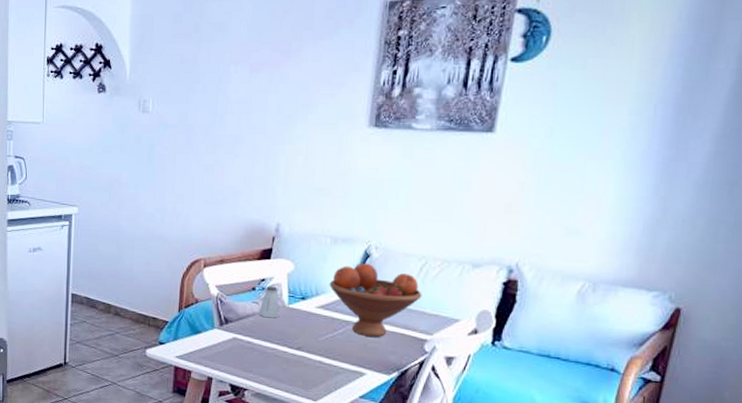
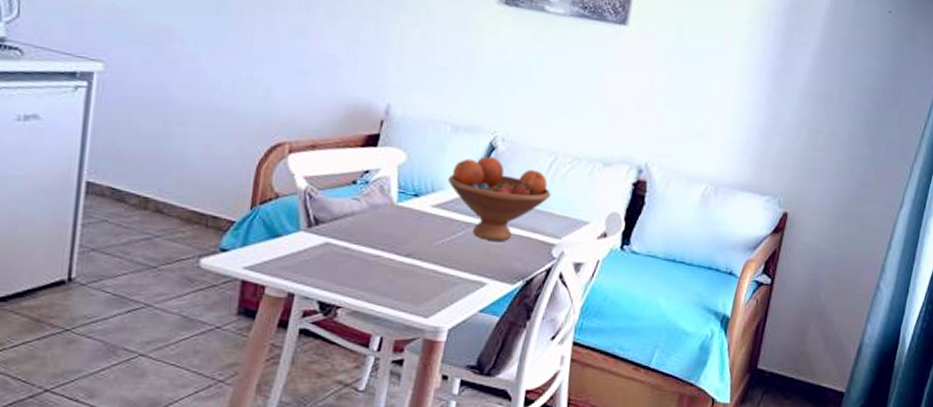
saltshaker: present [258,286,280,318] -> none [359,179,387,219]

